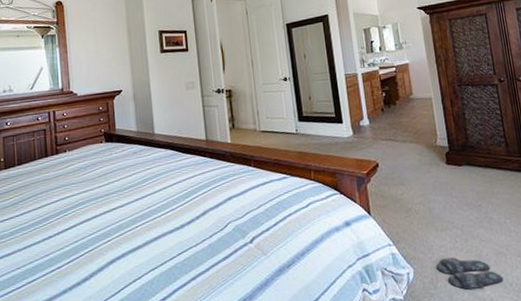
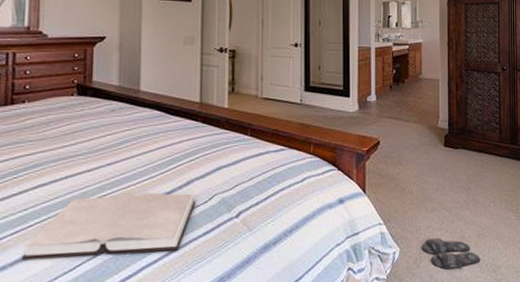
hardback book: none [77,223,213,284] -> present [21,192,196,260]

